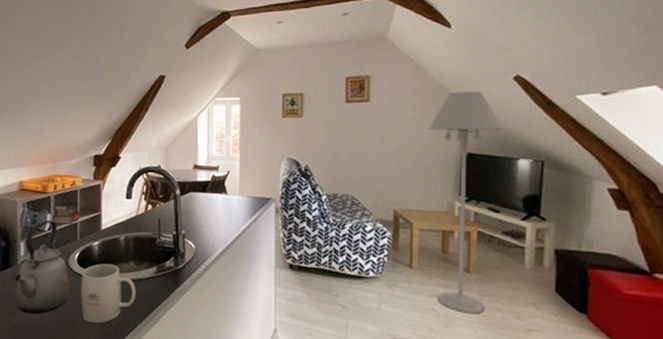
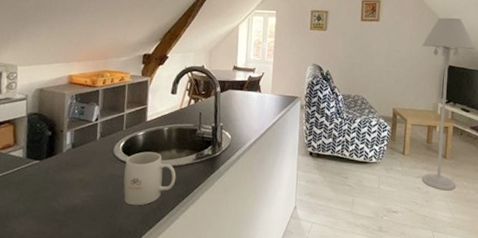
kettle: present [14,219,70,315] -> none [58,111,114,199]
books: present [52,202,80,225] -> none [100,95,127,116]

